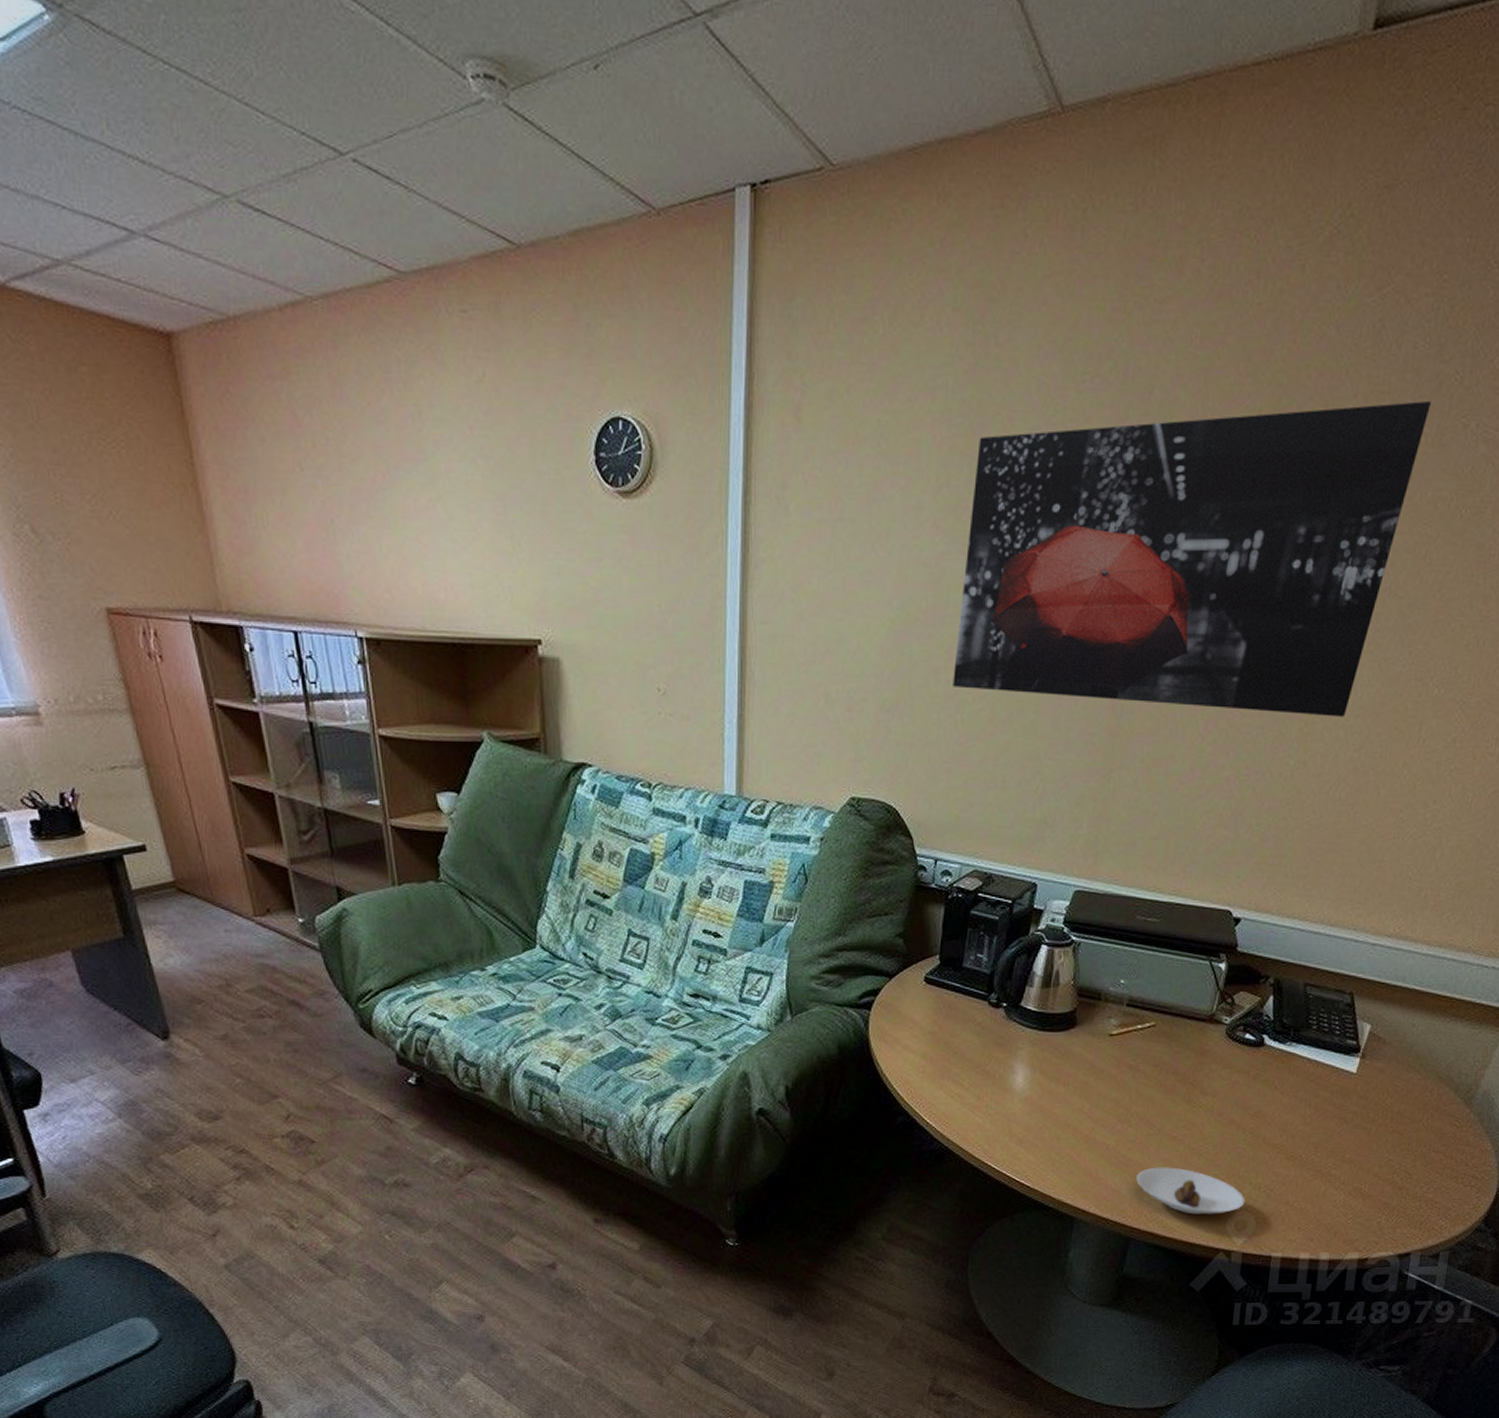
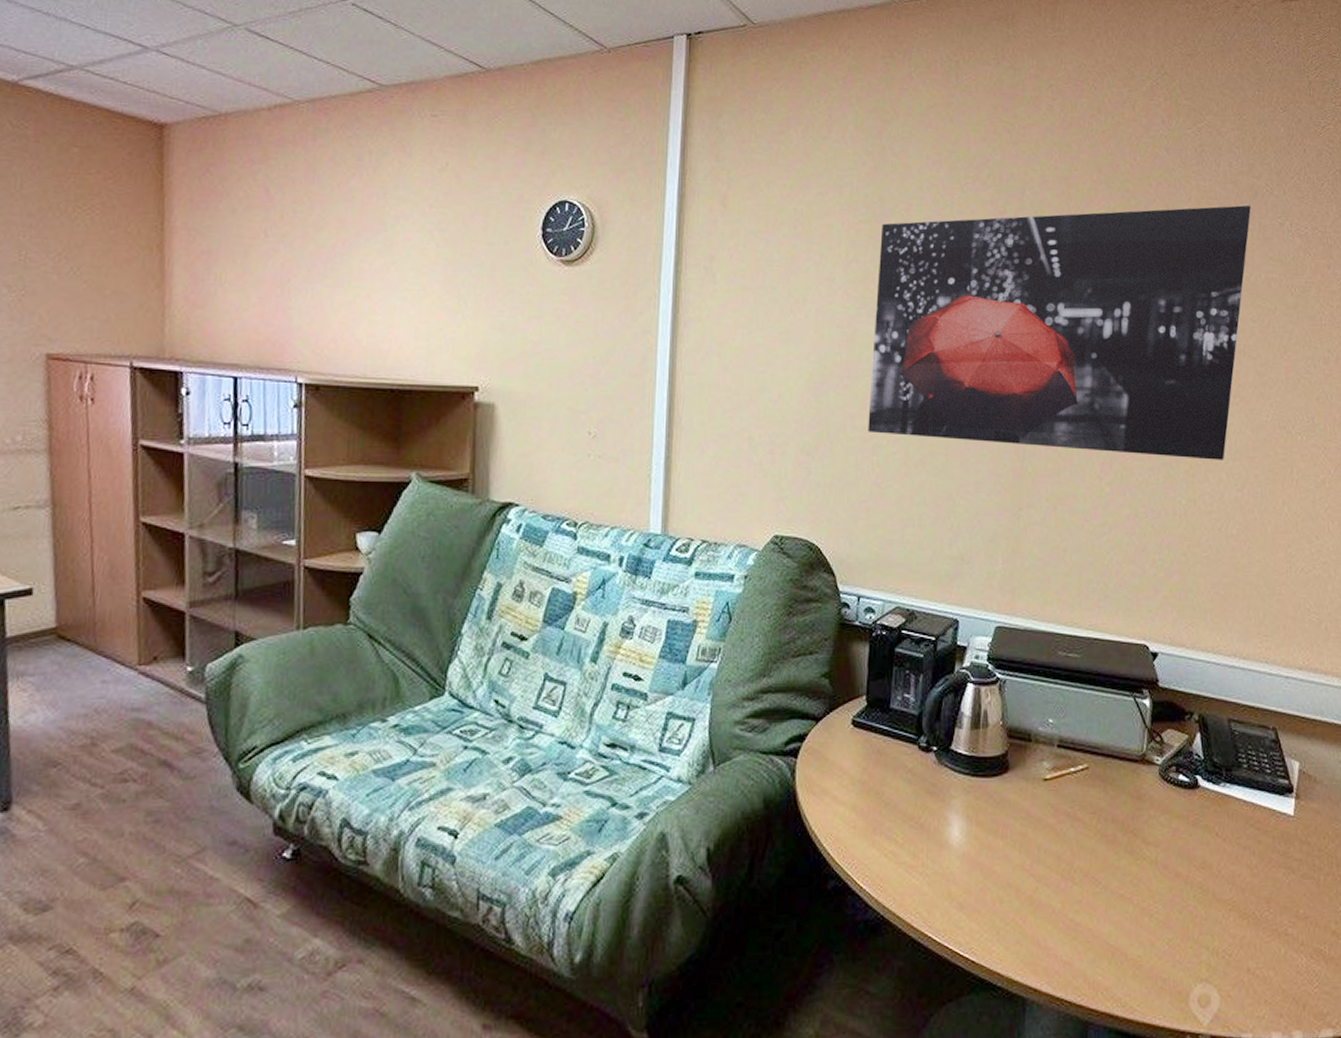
saucer: present [1136,1167,1244,1215] -> none [1088,931,1204,989]

